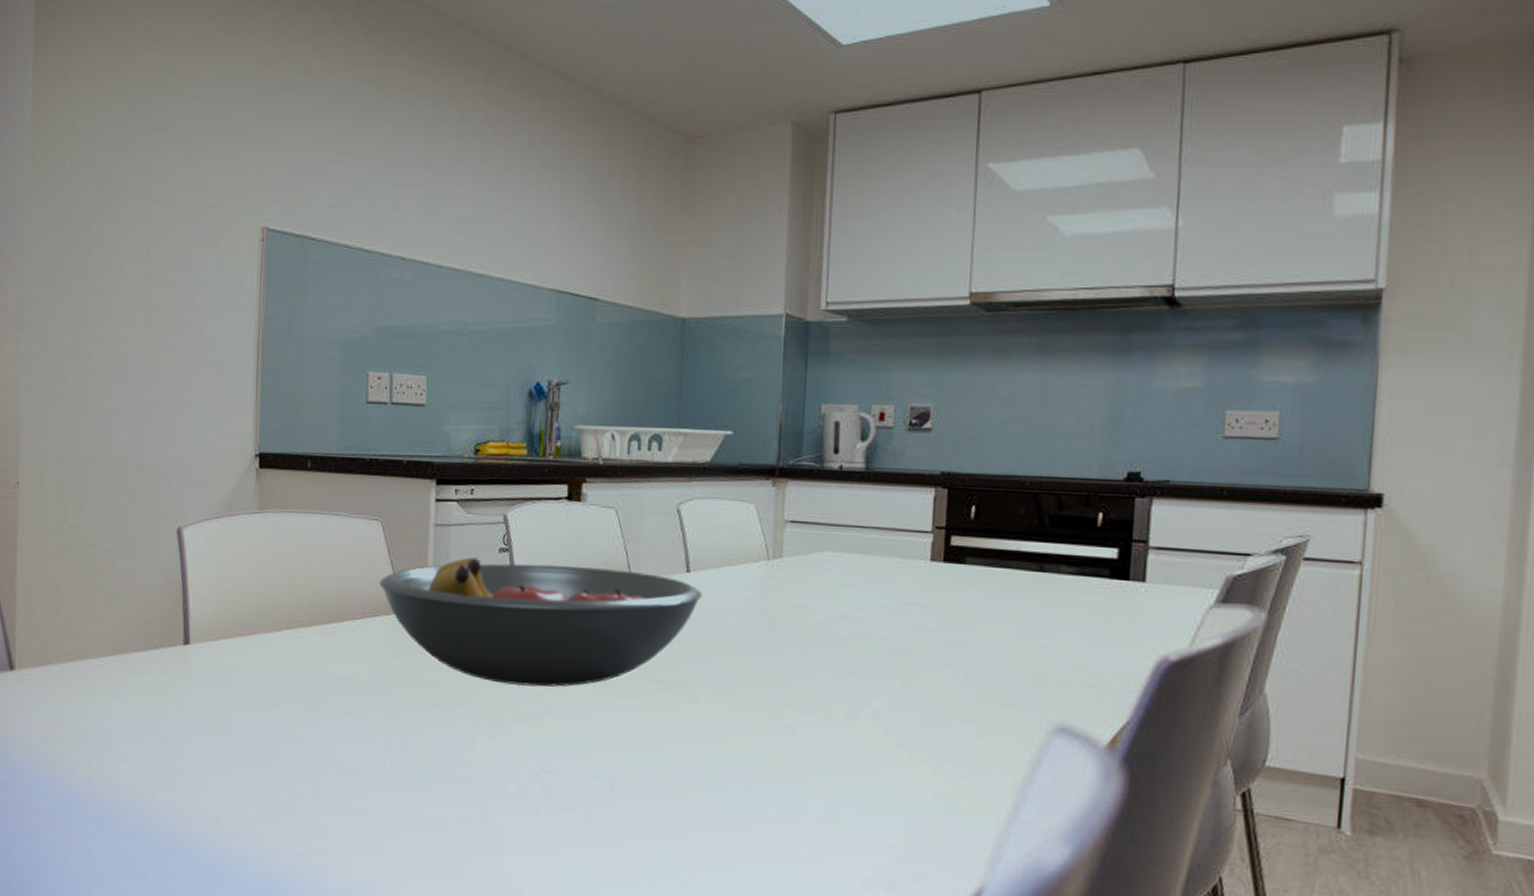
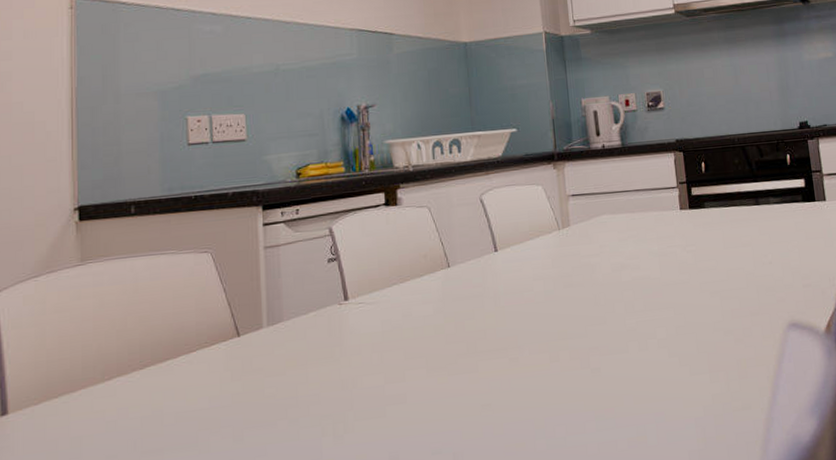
fruit bowl: present [379,557,703,687] -> none [213,258,511,385]

